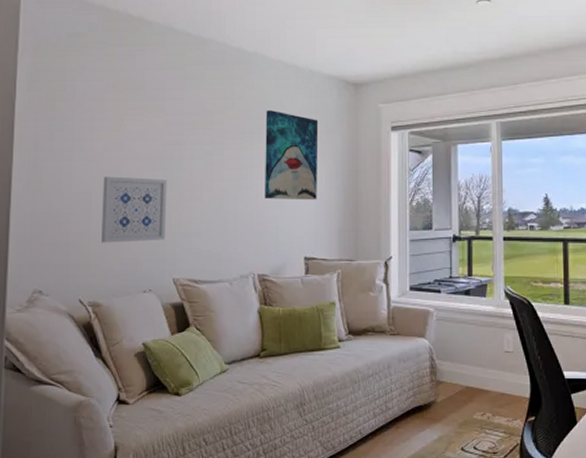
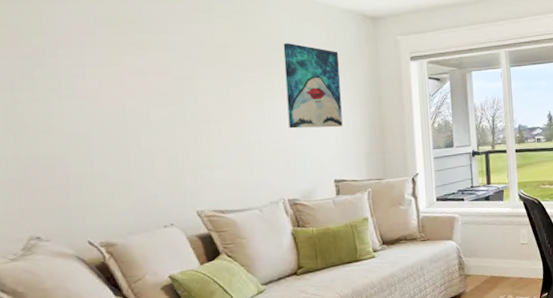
wall art: present [101,176,167,243] -> none [103,114,185,182]

